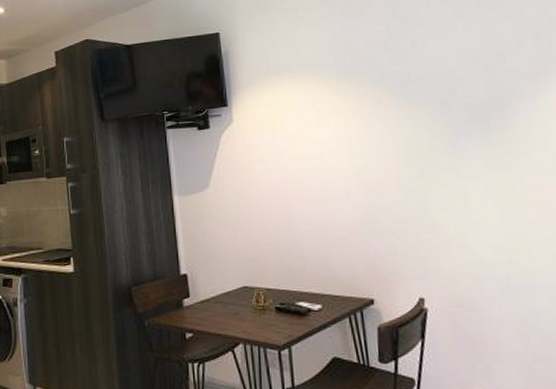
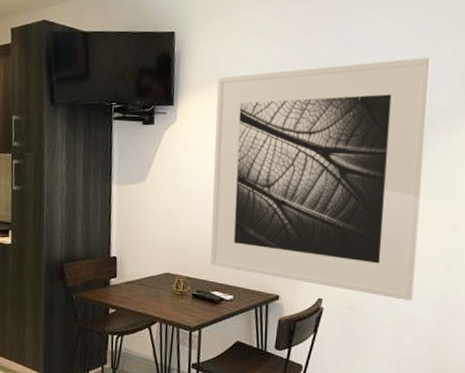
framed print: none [270,21,531,290] -> present [209,57,432,301]

